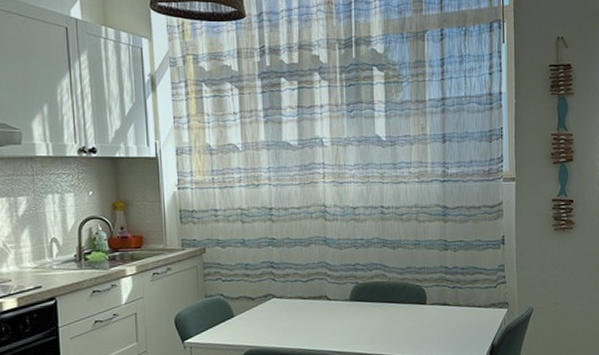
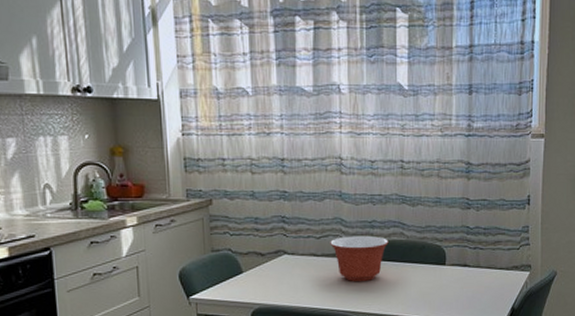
mixing bowl: none [316,278,371,323] -> present [330,235,389,282]

